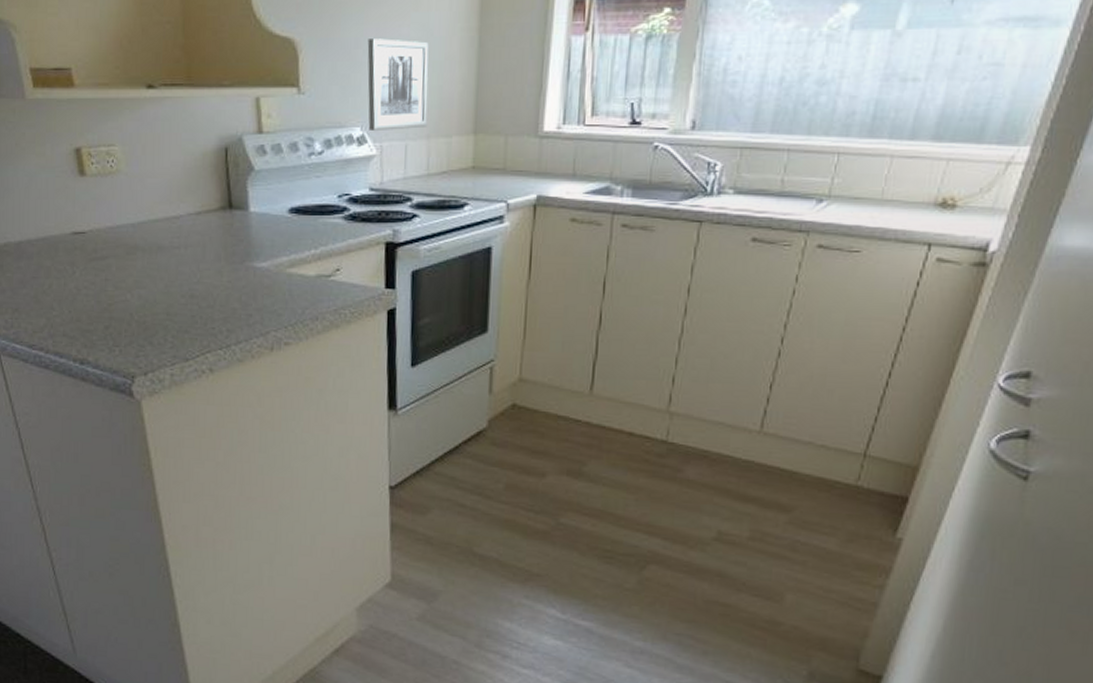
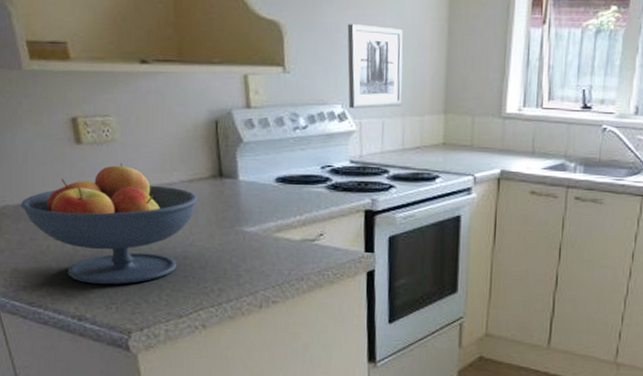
fruit bowl: none [23,195,206,326] -> present [21,163,198,285]

